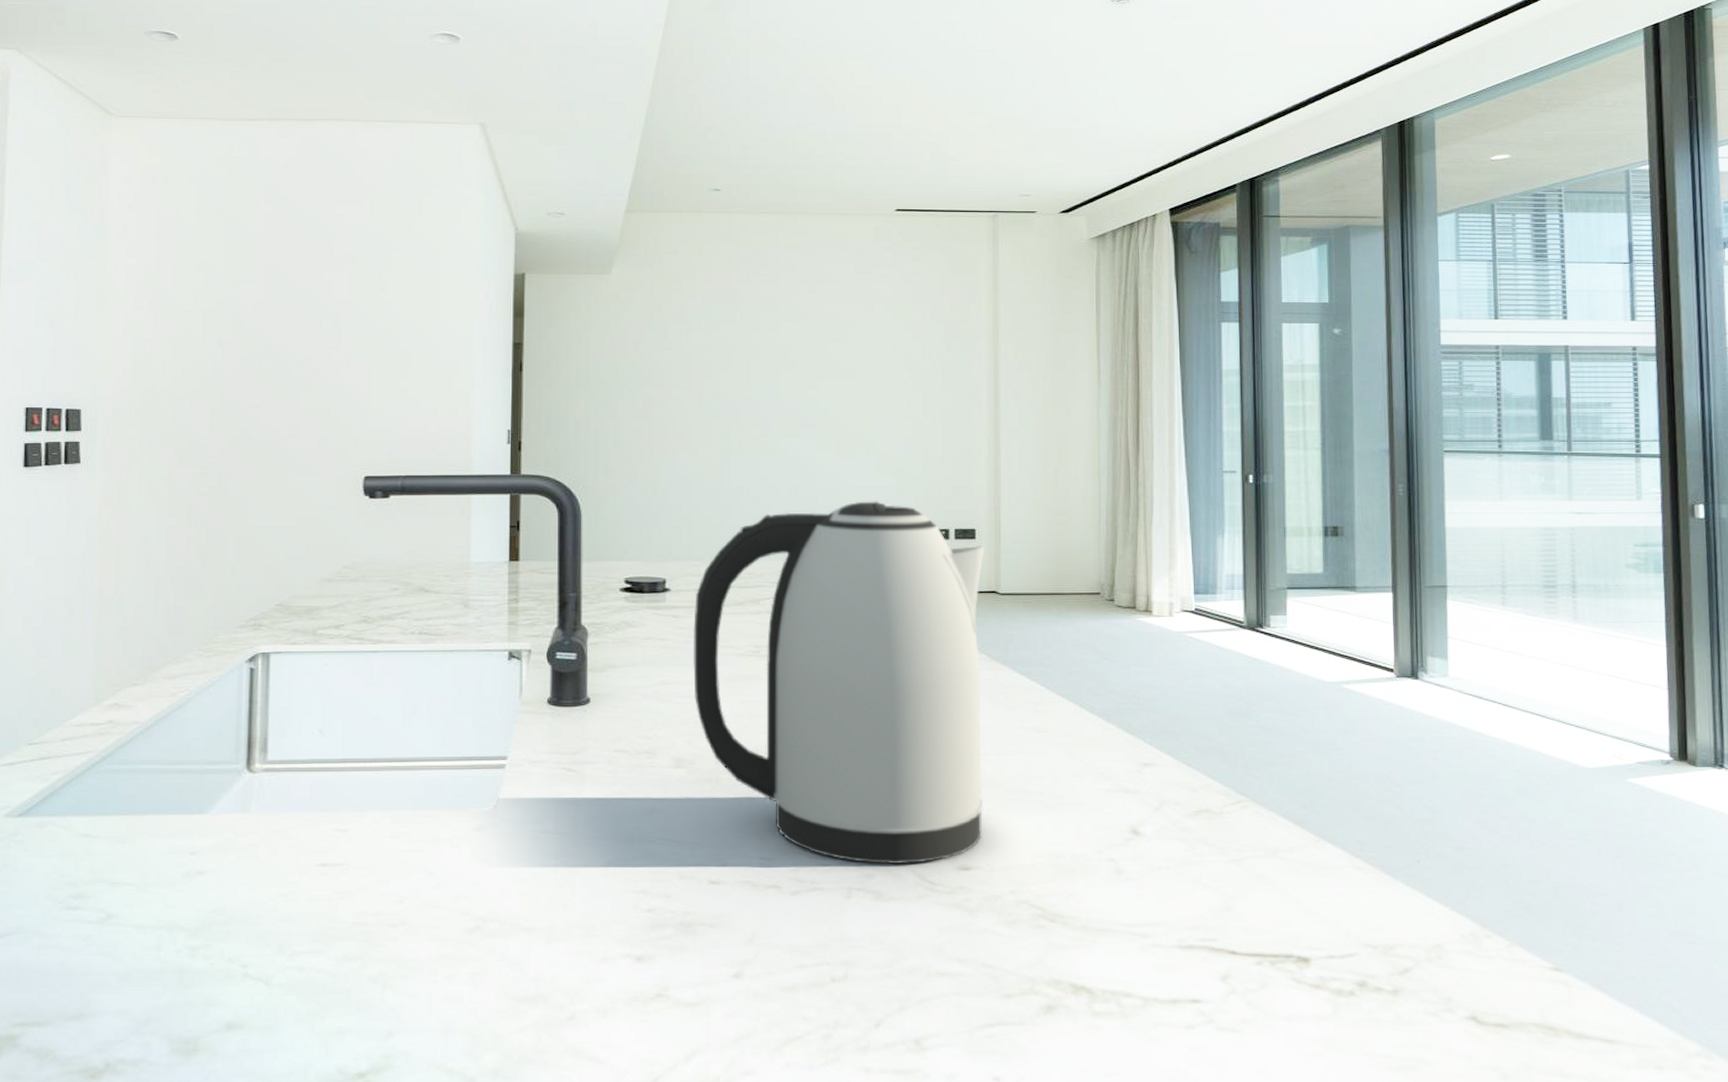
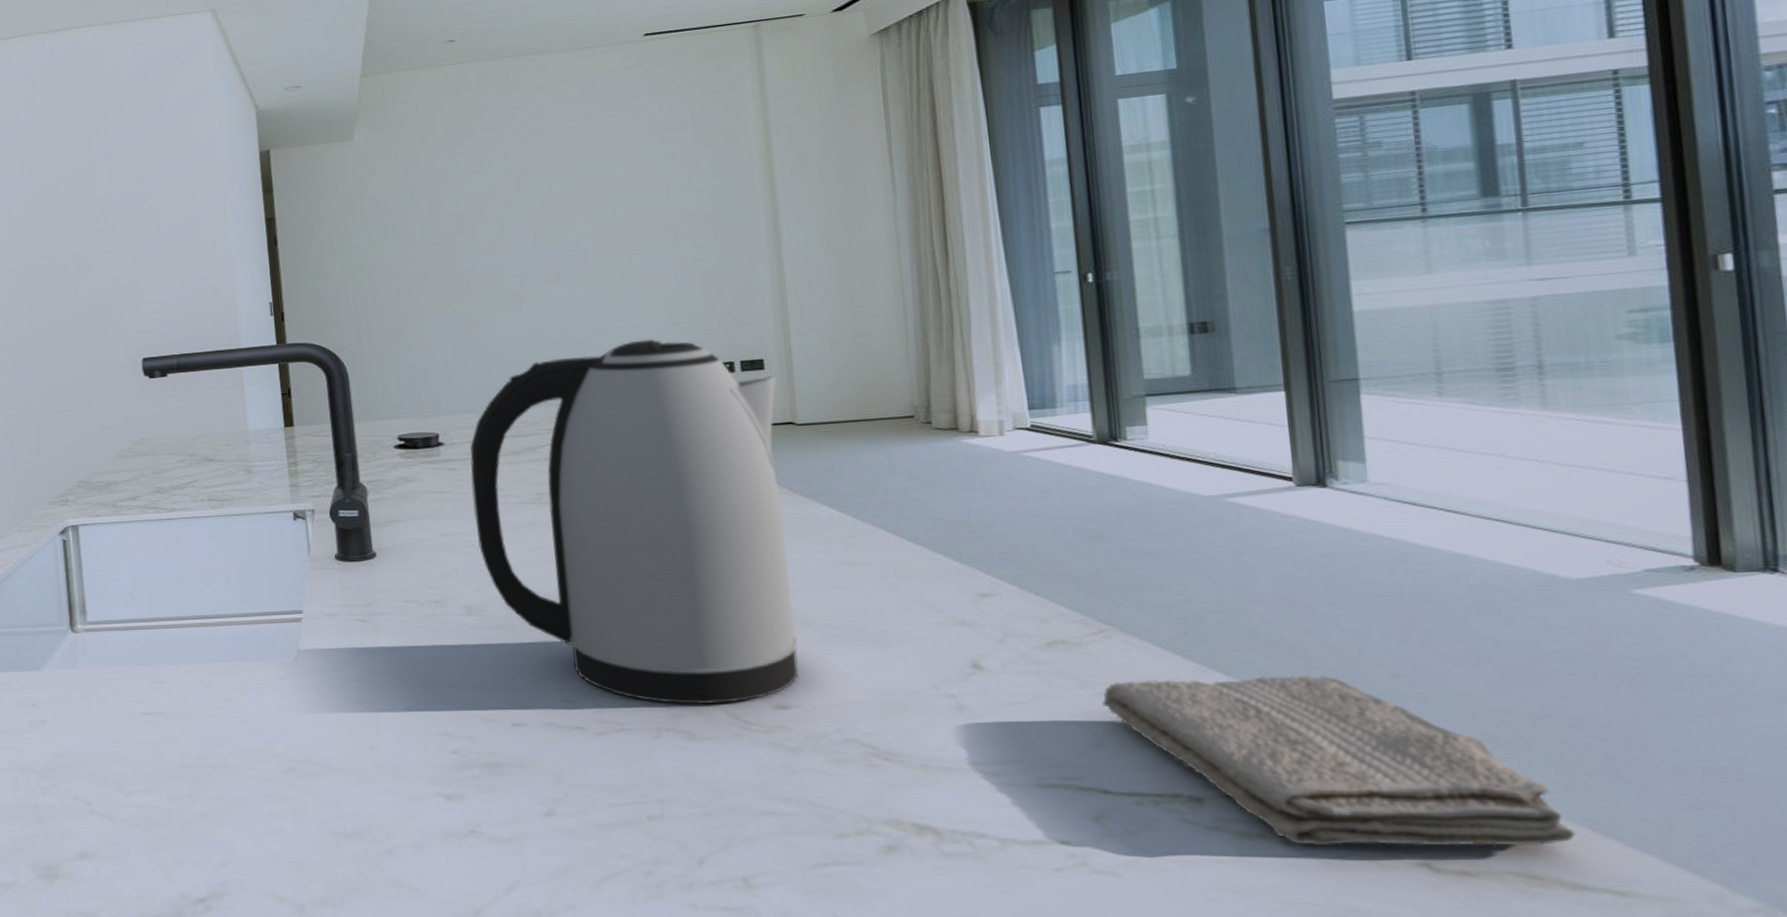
washcloth: none [1235,847,1581,1002] -> present [1102,675,1576,846]

